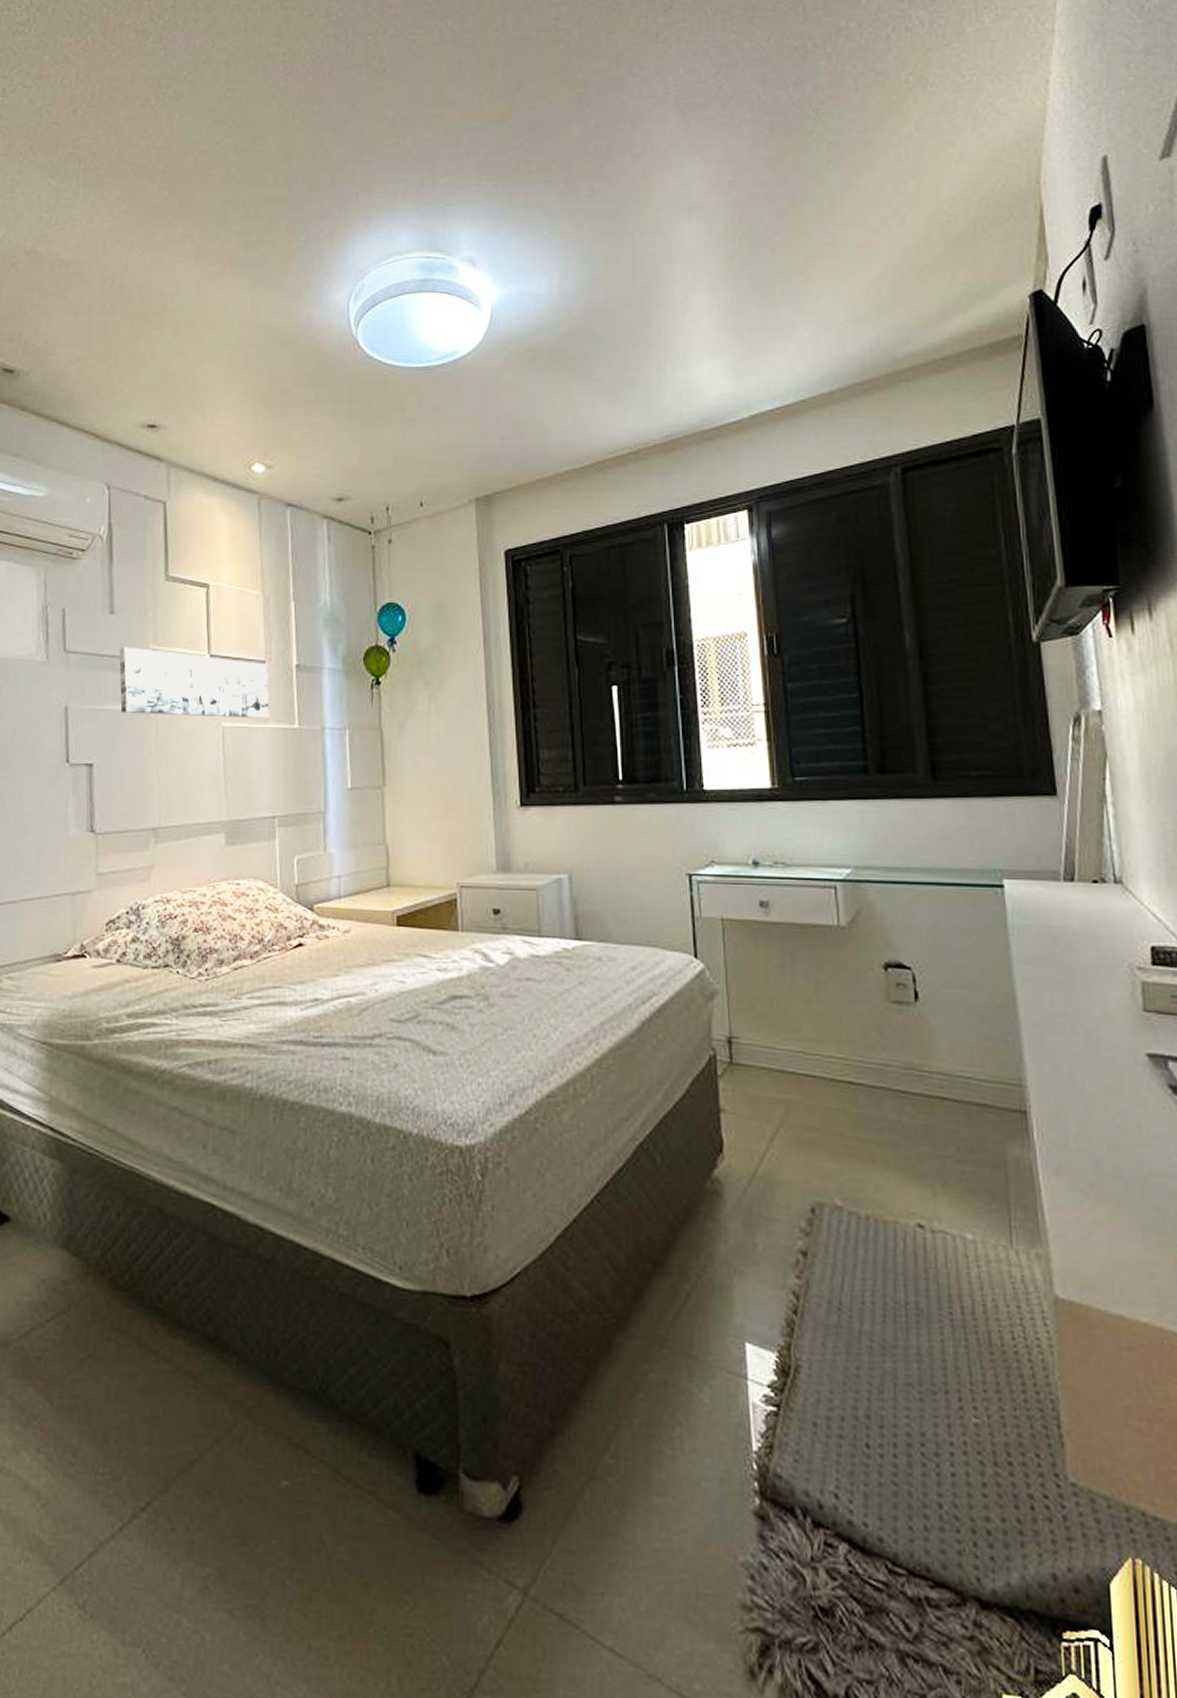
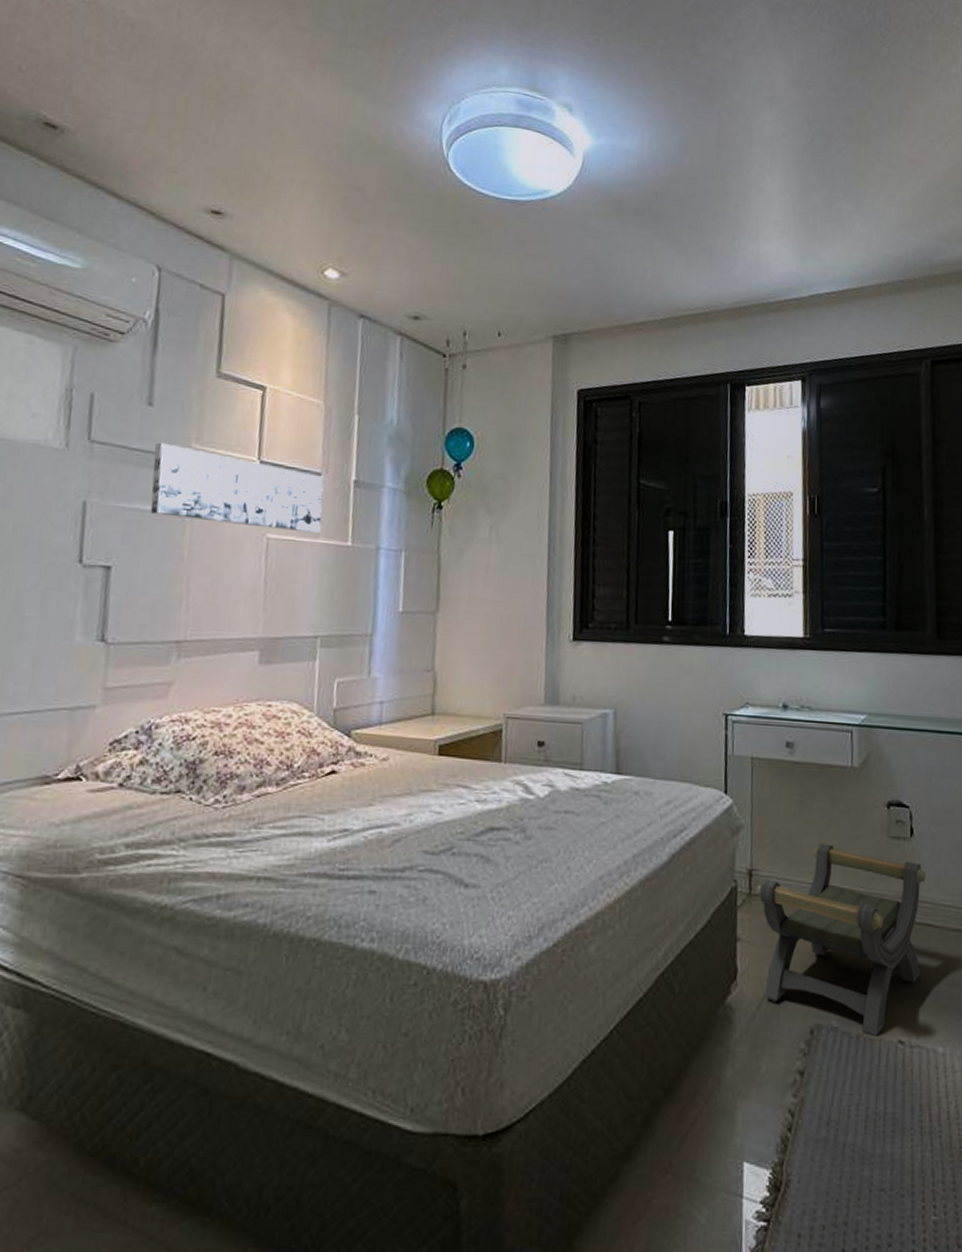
stool: none [739,1008,938,1218] -> present [757,842,926,1036]

